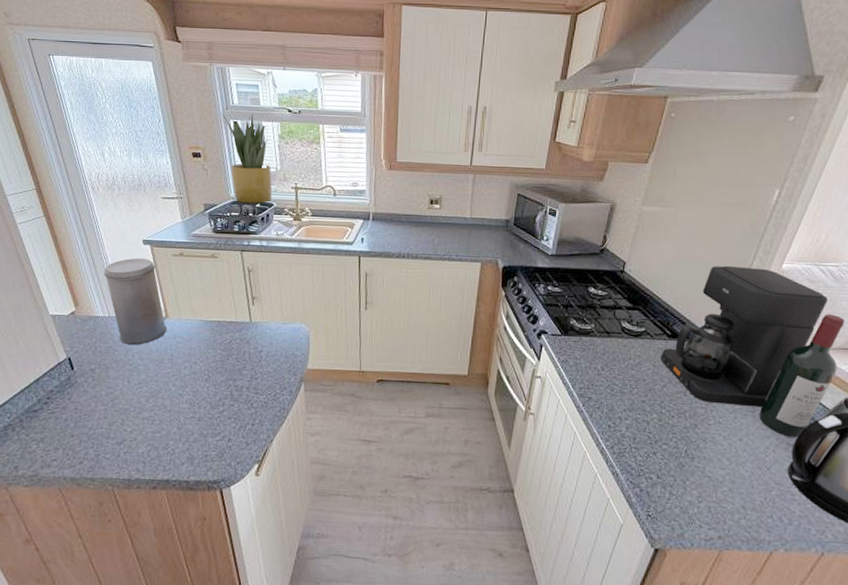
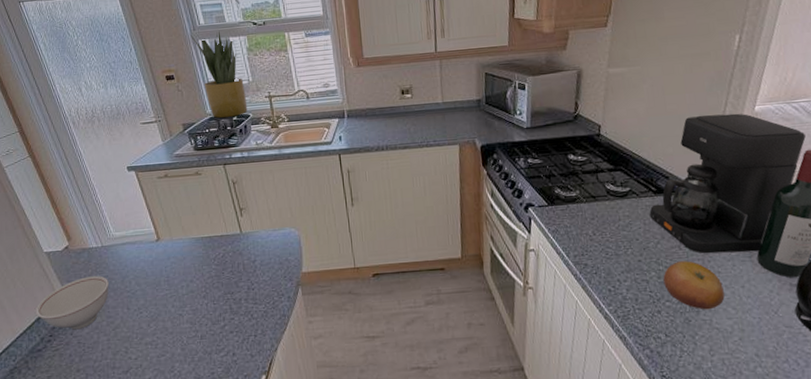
bowl: none [35,344,112,396] -> present [36,276,109,330]
canister: present [104,257,167,346] -> none [93,184,161,272]
fruit: none [664,407,721,458] -> present [663,261,725,310]

